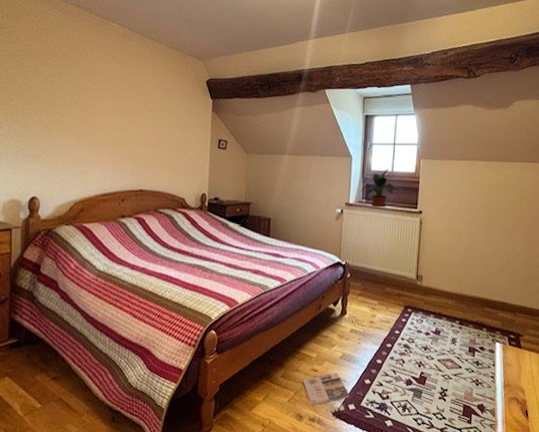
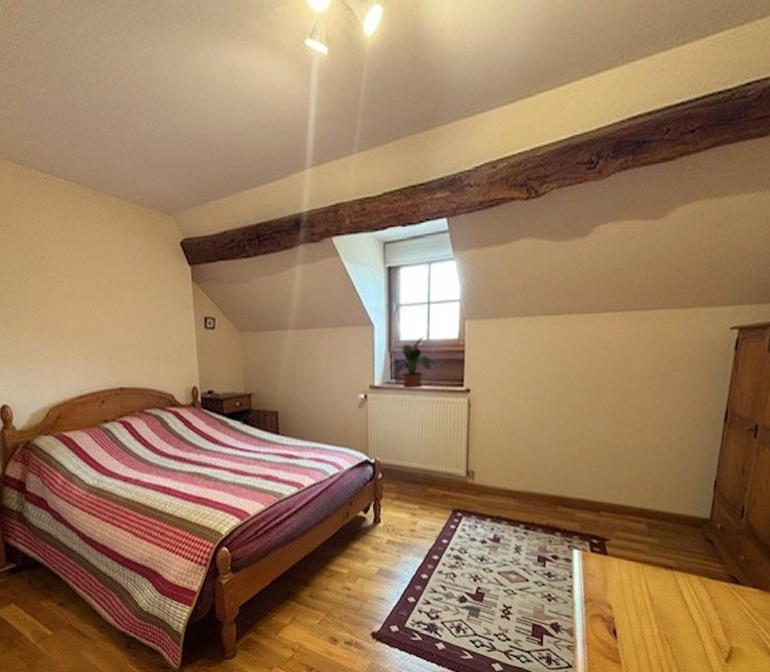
magazine: present [302,372,349,414] -> none [333,590,390,636]

